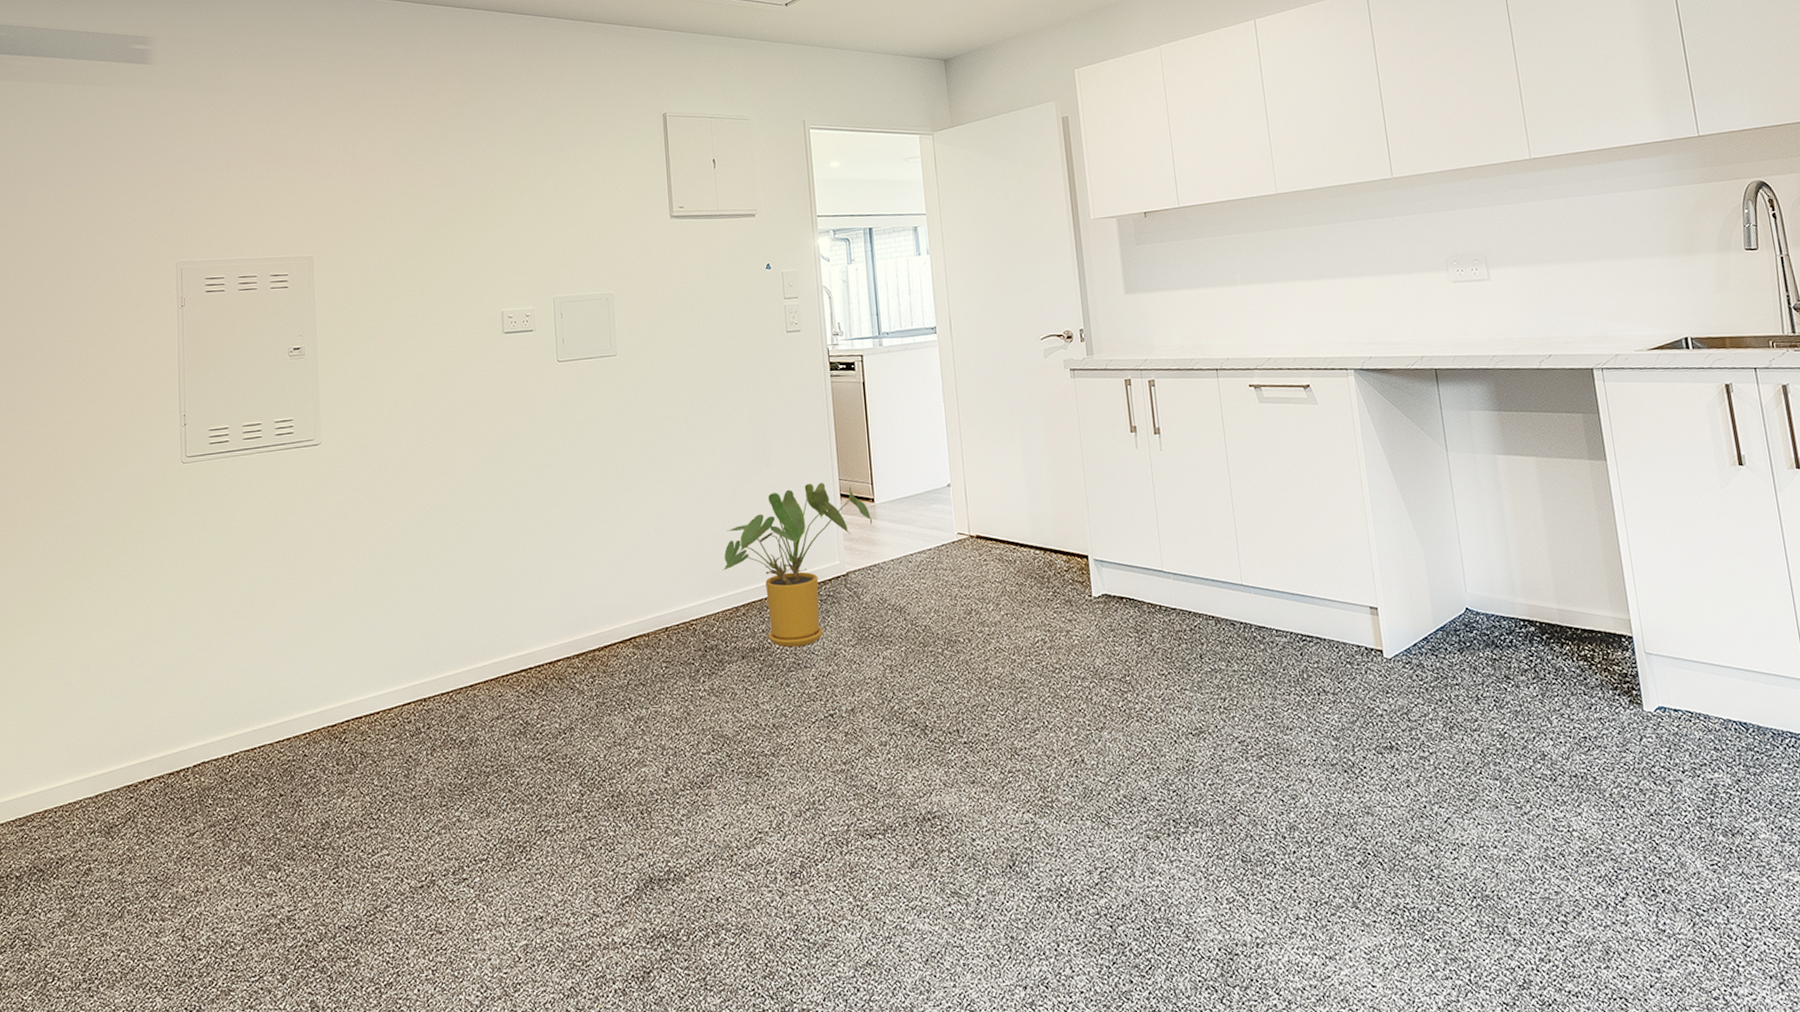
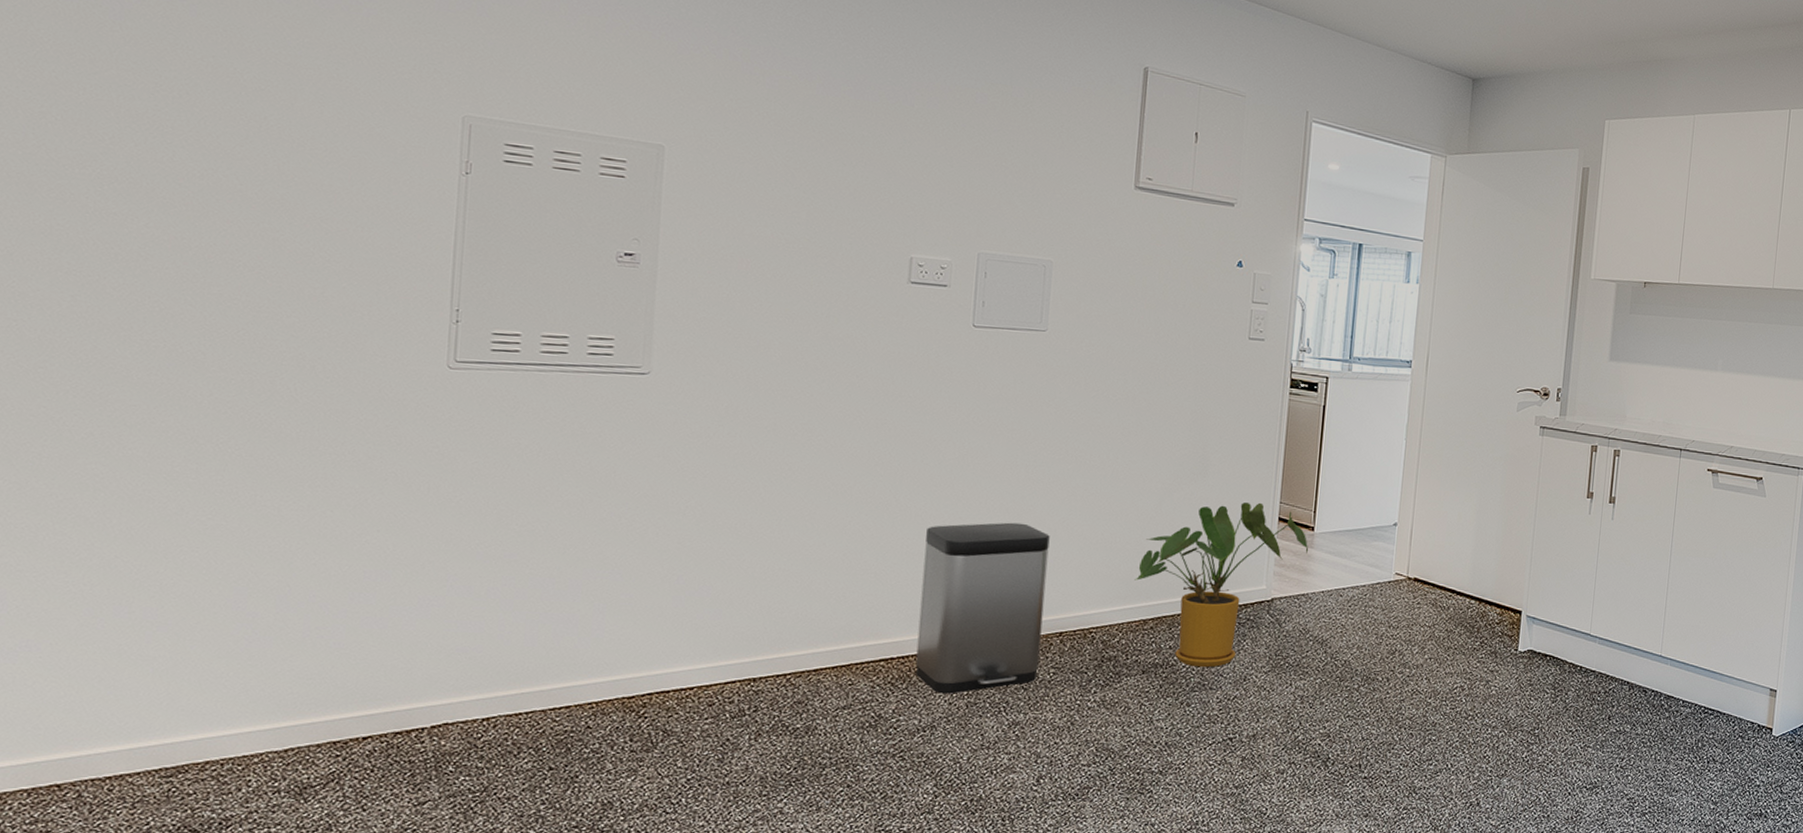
pedal bin: none [544,530,652,697] -> present [915,522,1050,694]

